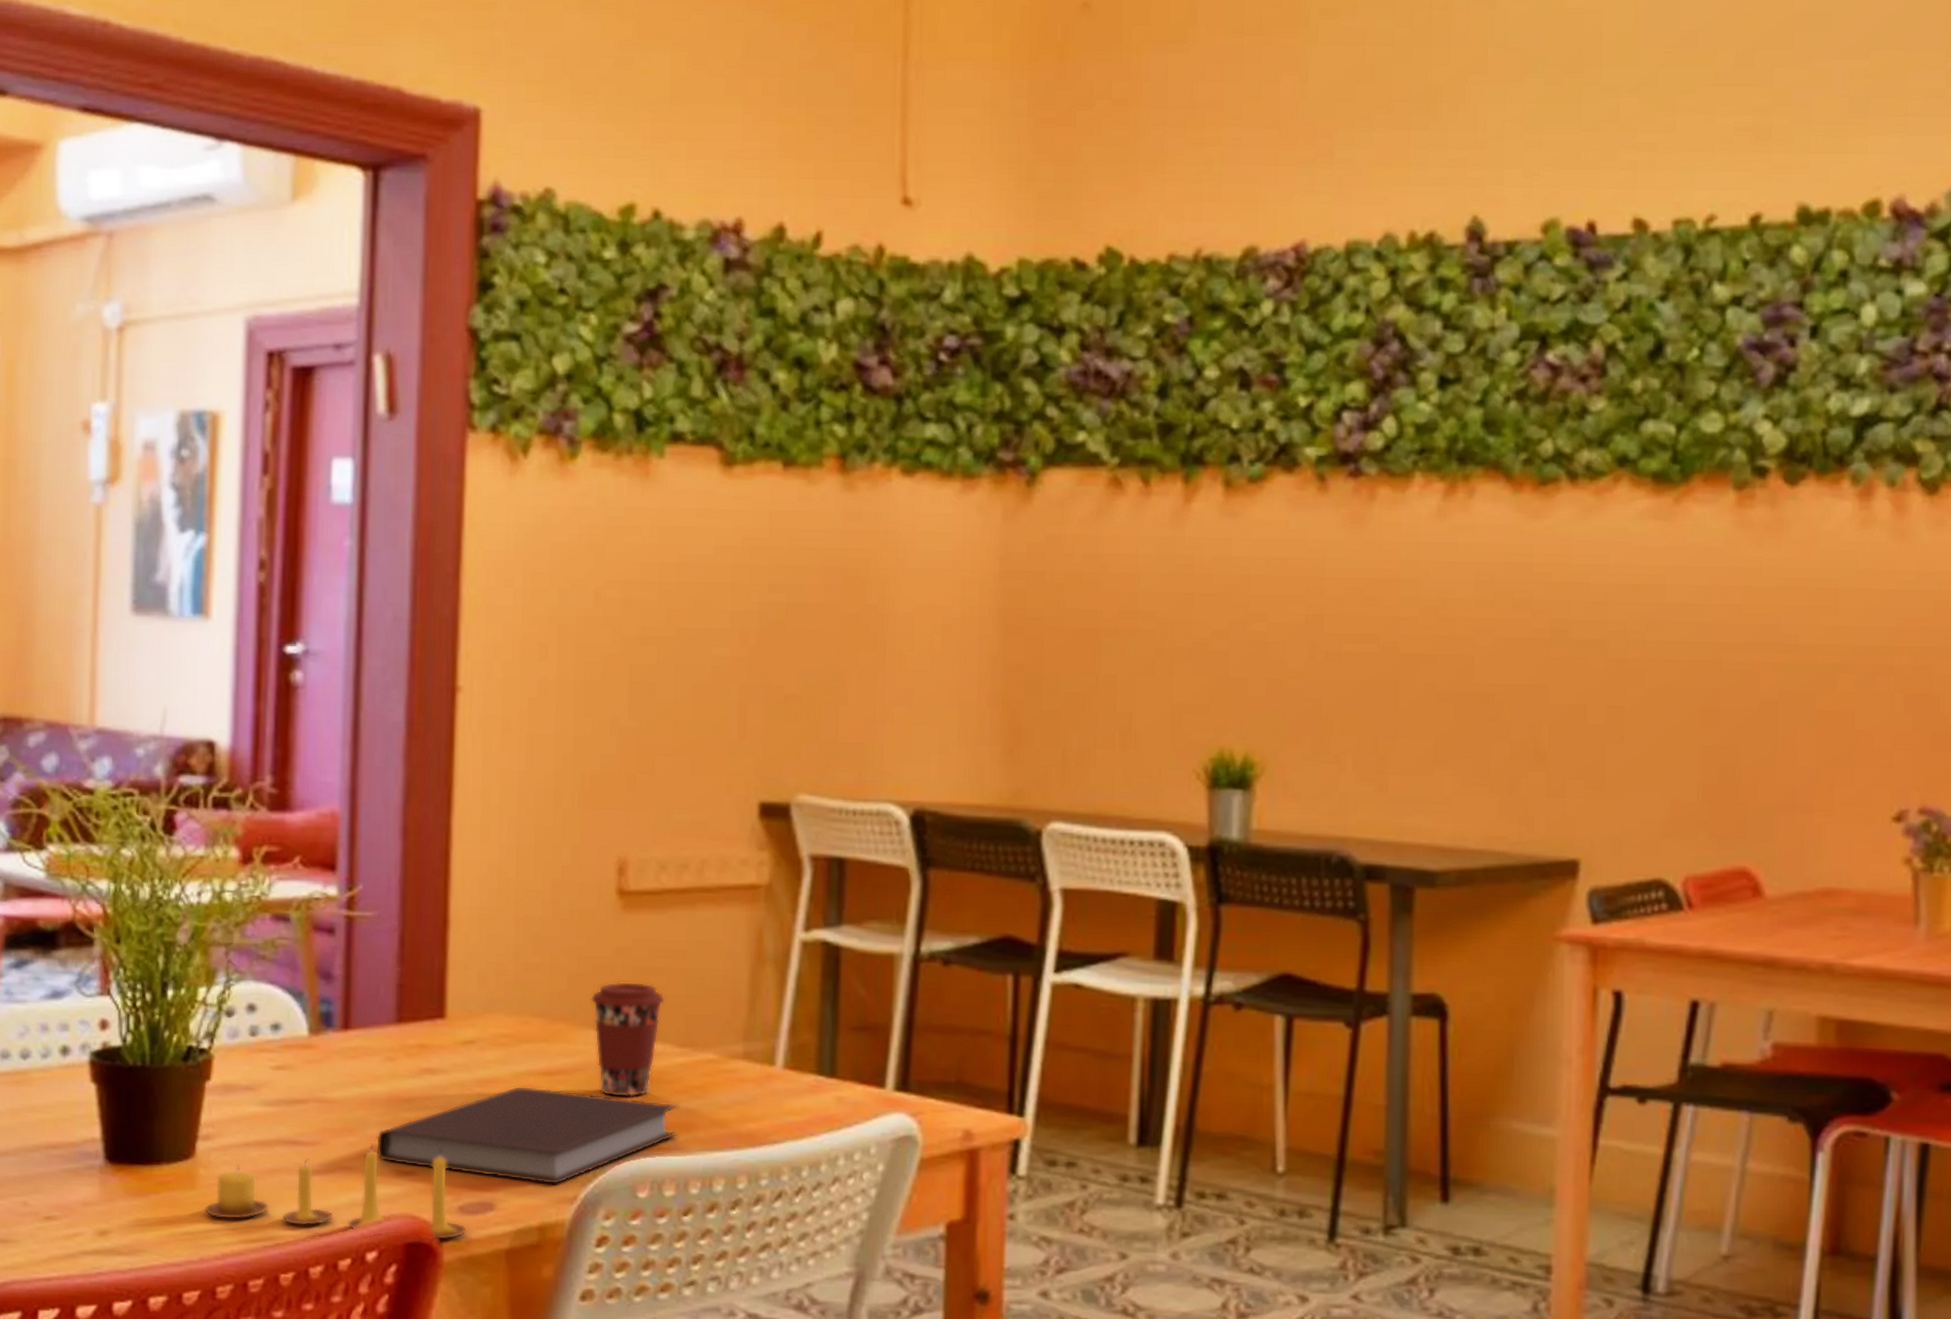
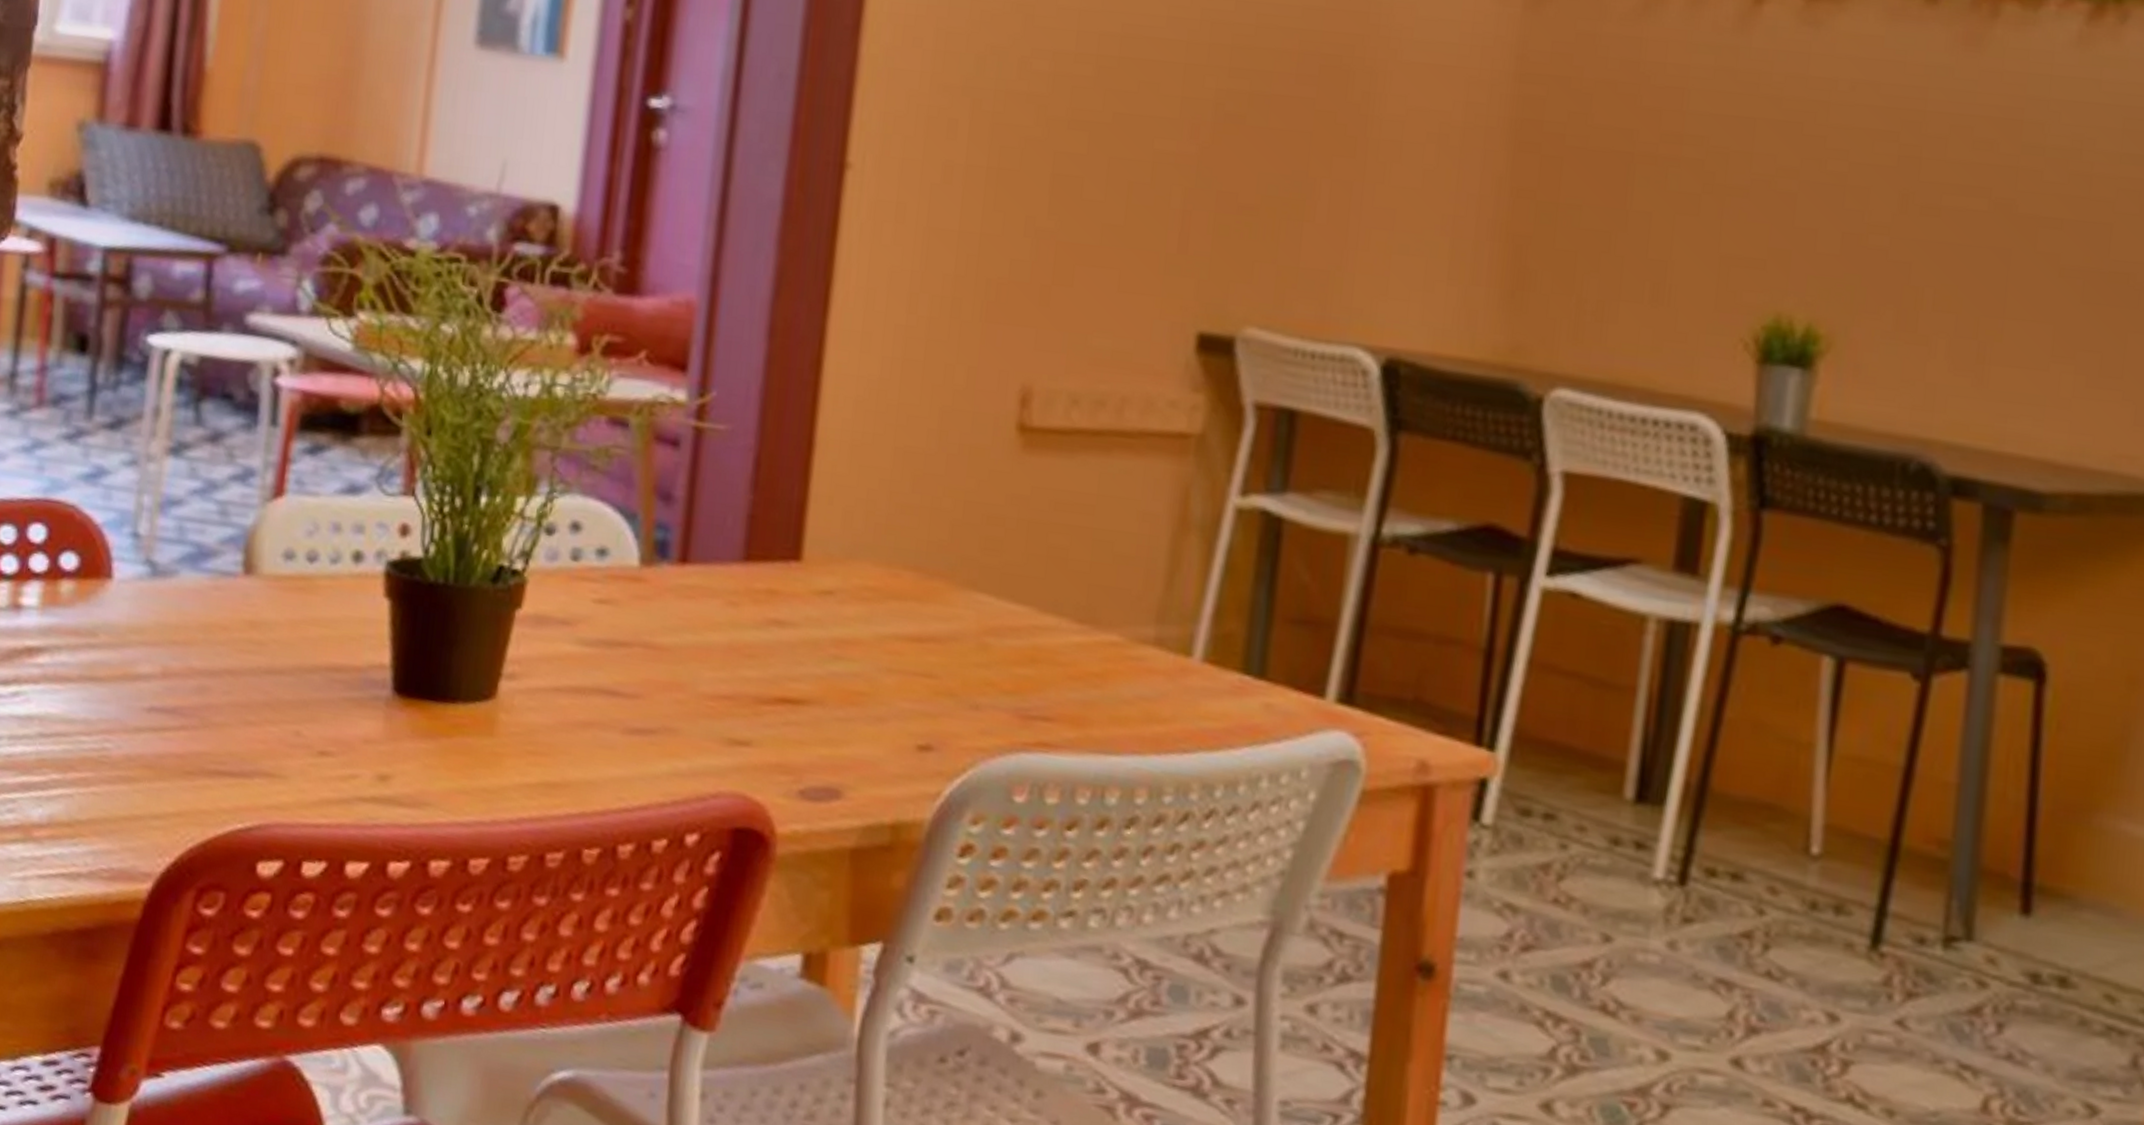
candle: present [204,1143,467,1241] -> none [501,703,807,829]
notebook: present [375,1085,680,1185] -> none [707,651,1073,777]
coffee cup: present [590,981,665,1098] -> none [975,536,1065,680]

